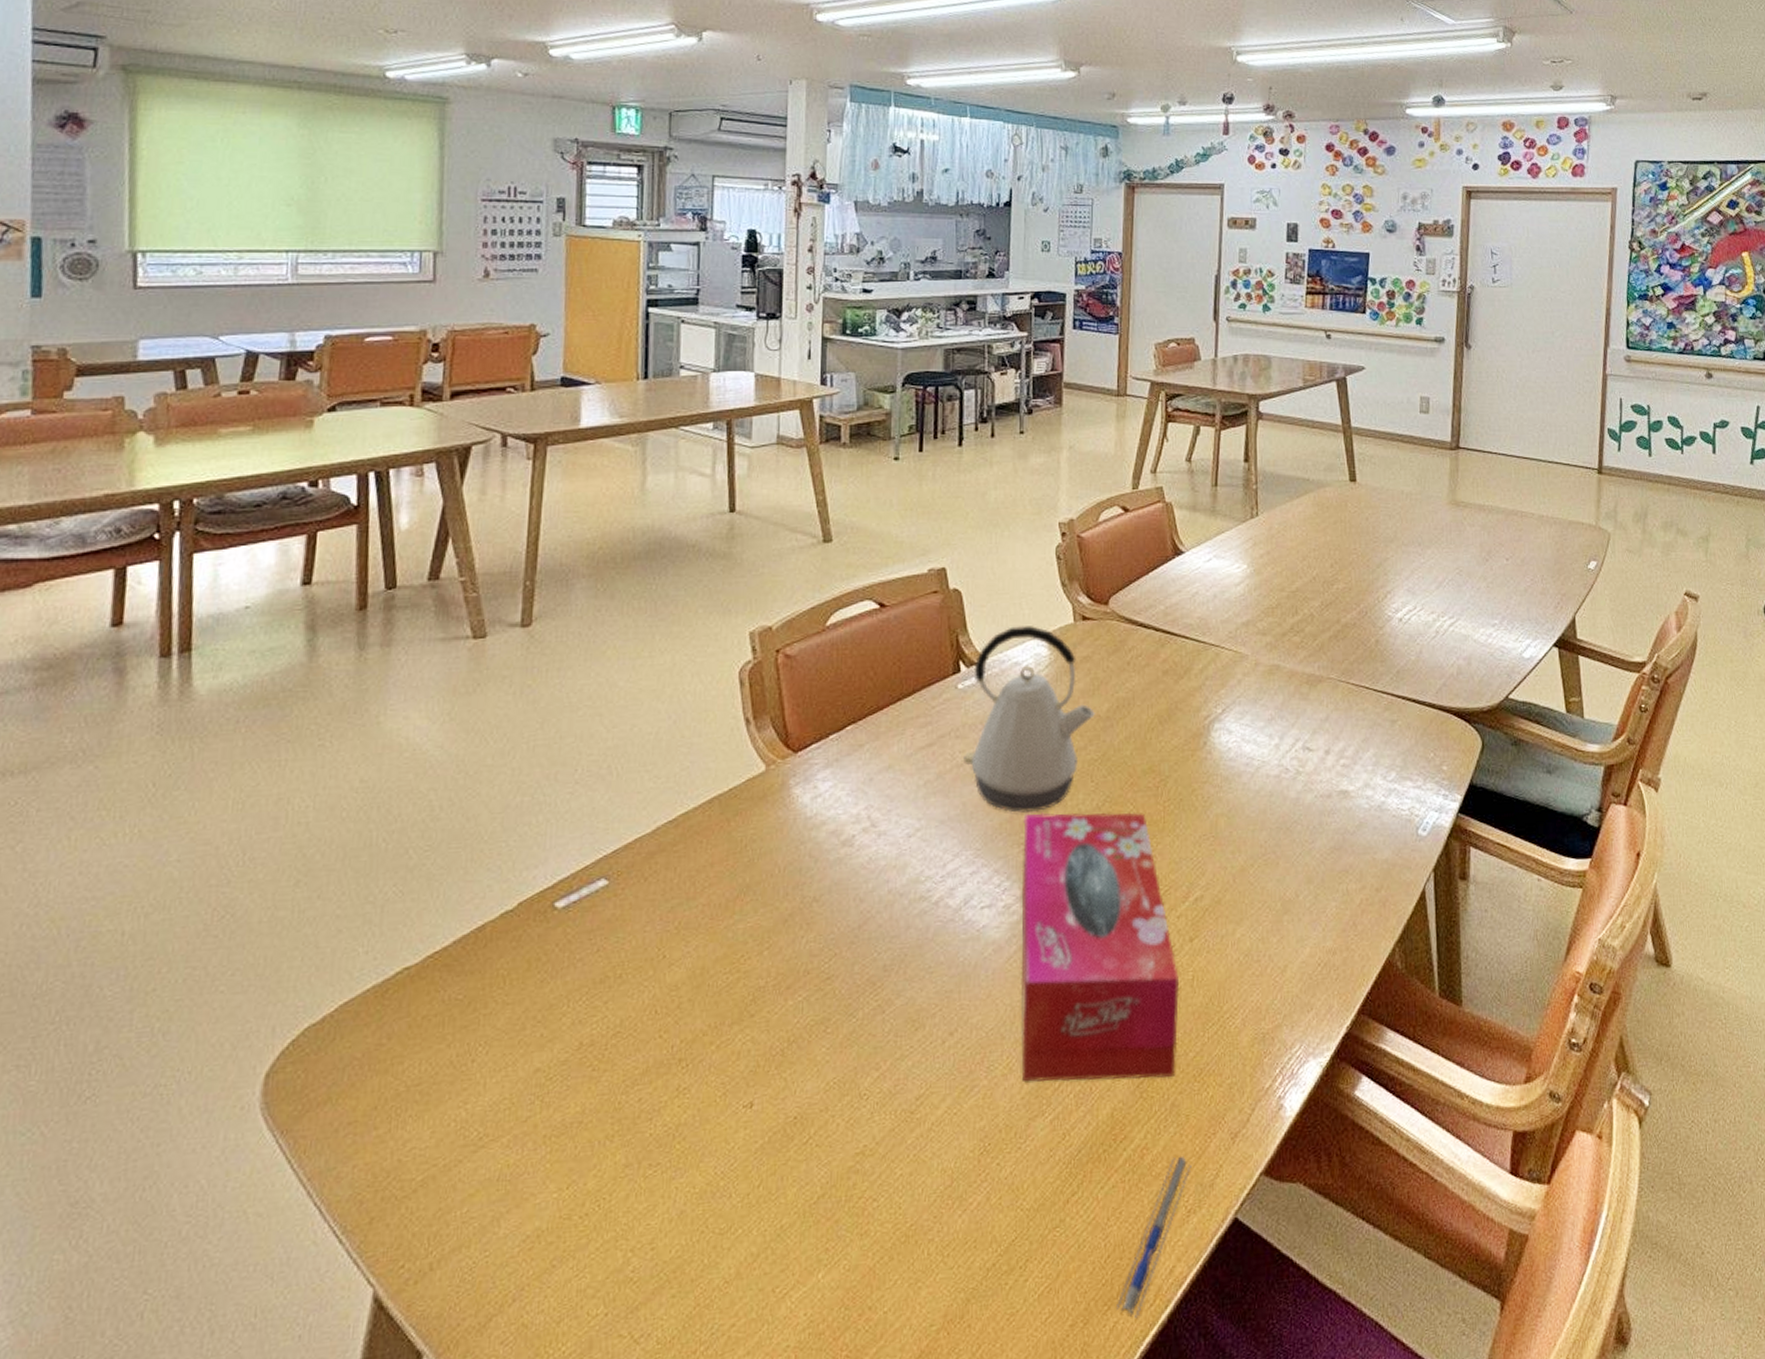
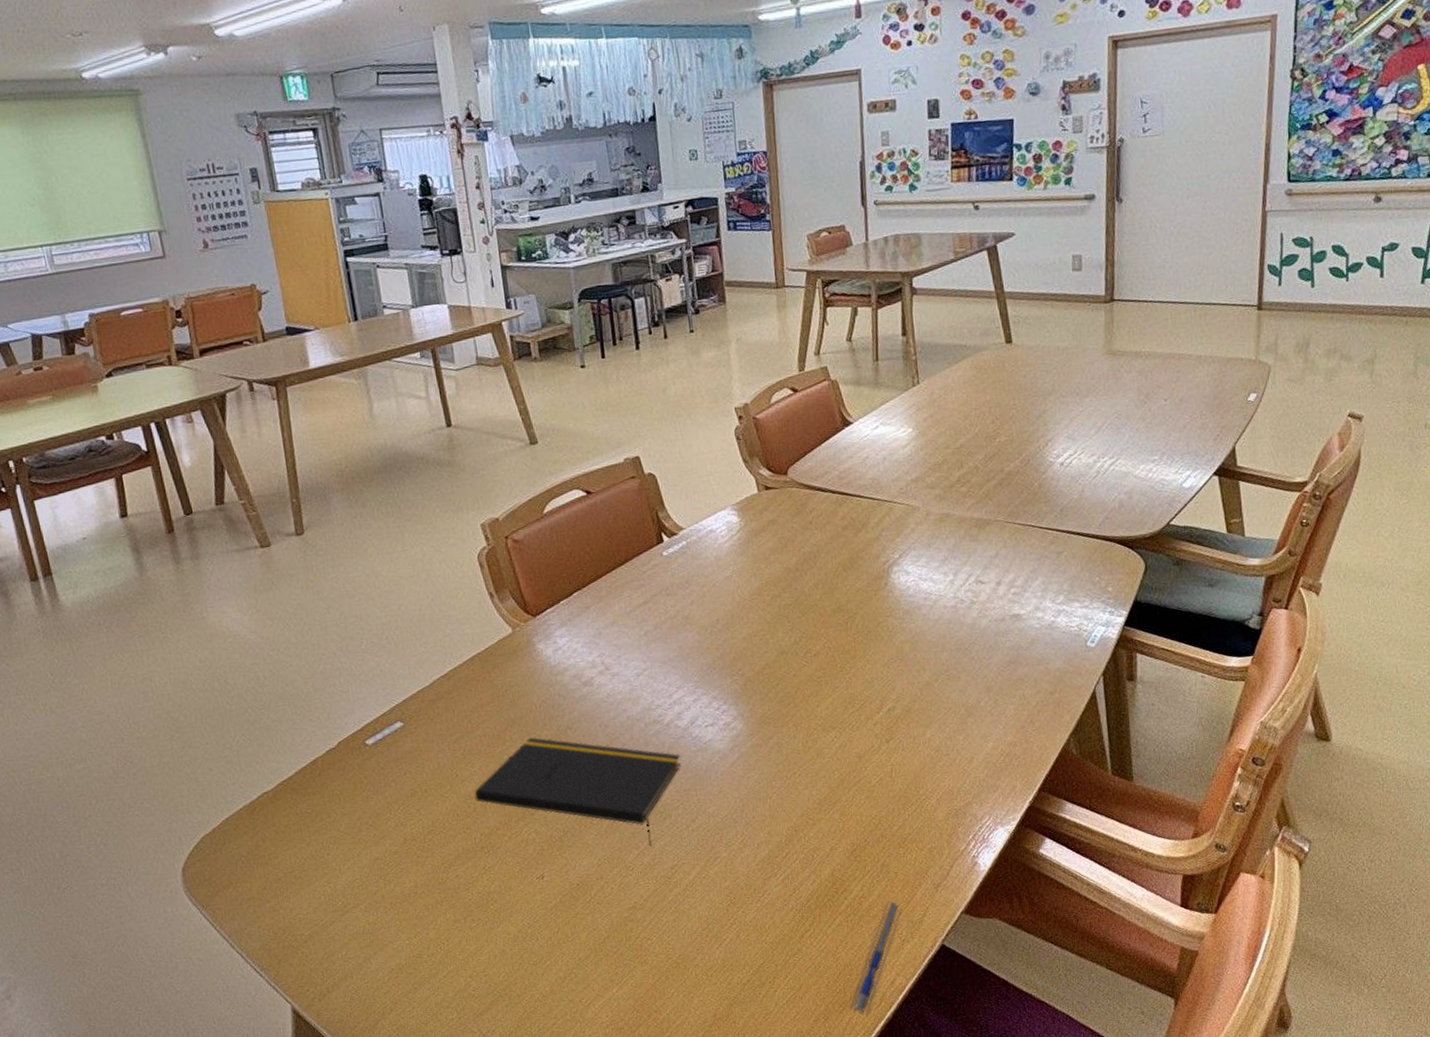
notepad: none [682,909,947,1067] -> present [474,737,681,846]
kettle: present [962,626,1095,813] -> none [674,498,785,651]
tissue box: present [1020,812,1179,1083] -> none [732,644,884,853]

